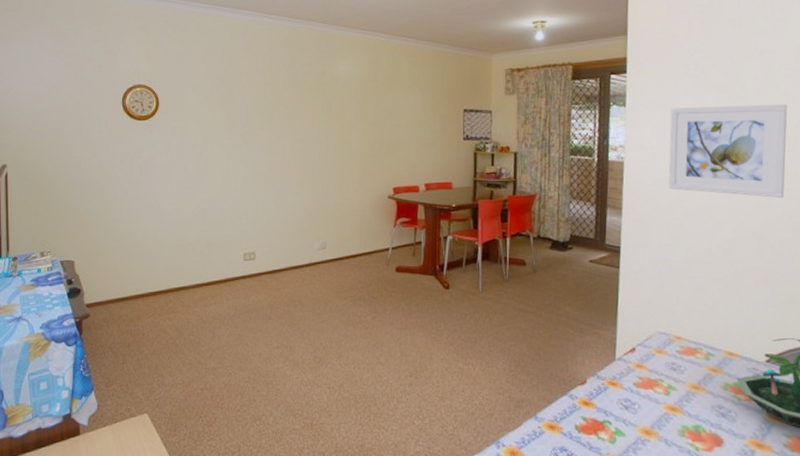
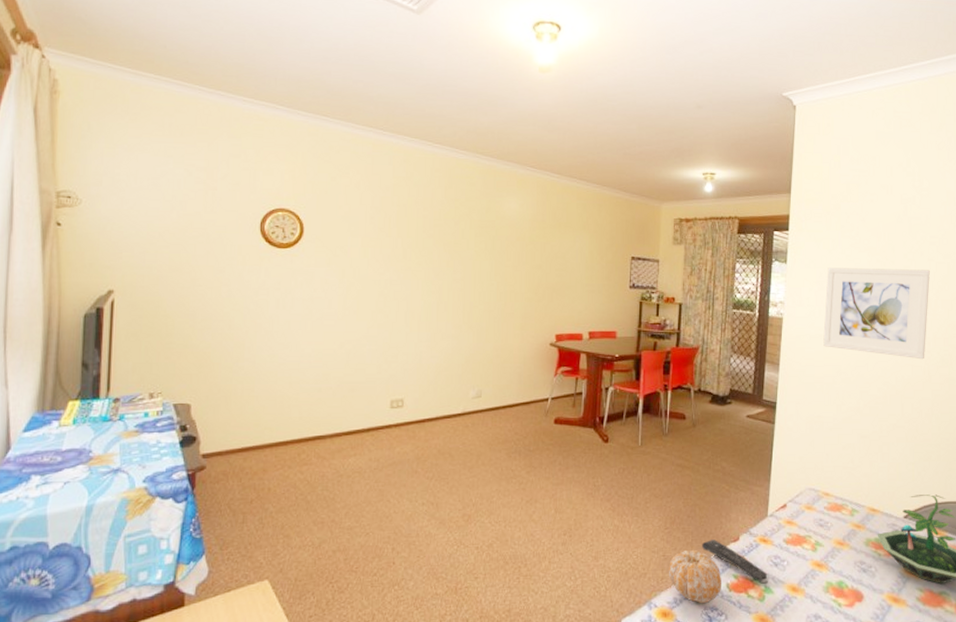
fruit: none [514,393,570,445] -> present [668,550,721,604]
remote control: none [548,382,620,426] -> present [702,540,769,584]

